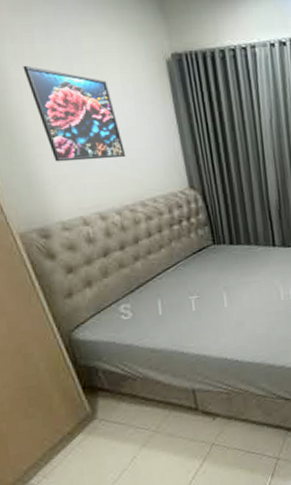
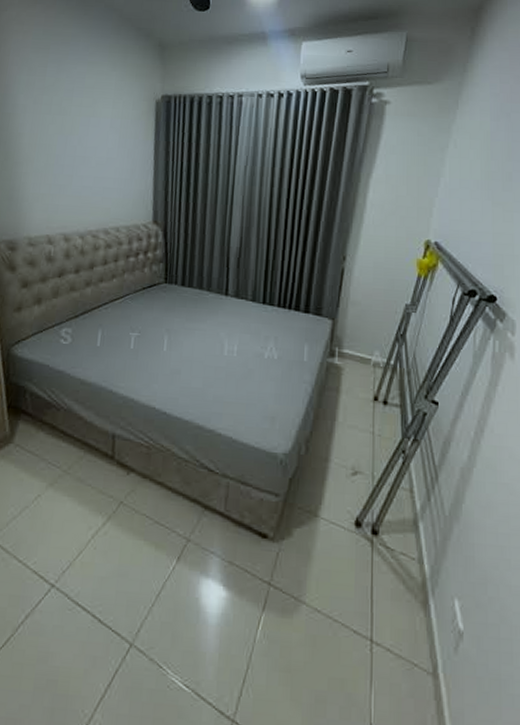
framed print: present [23,65,126,162] -> none [30,94,101,185]

